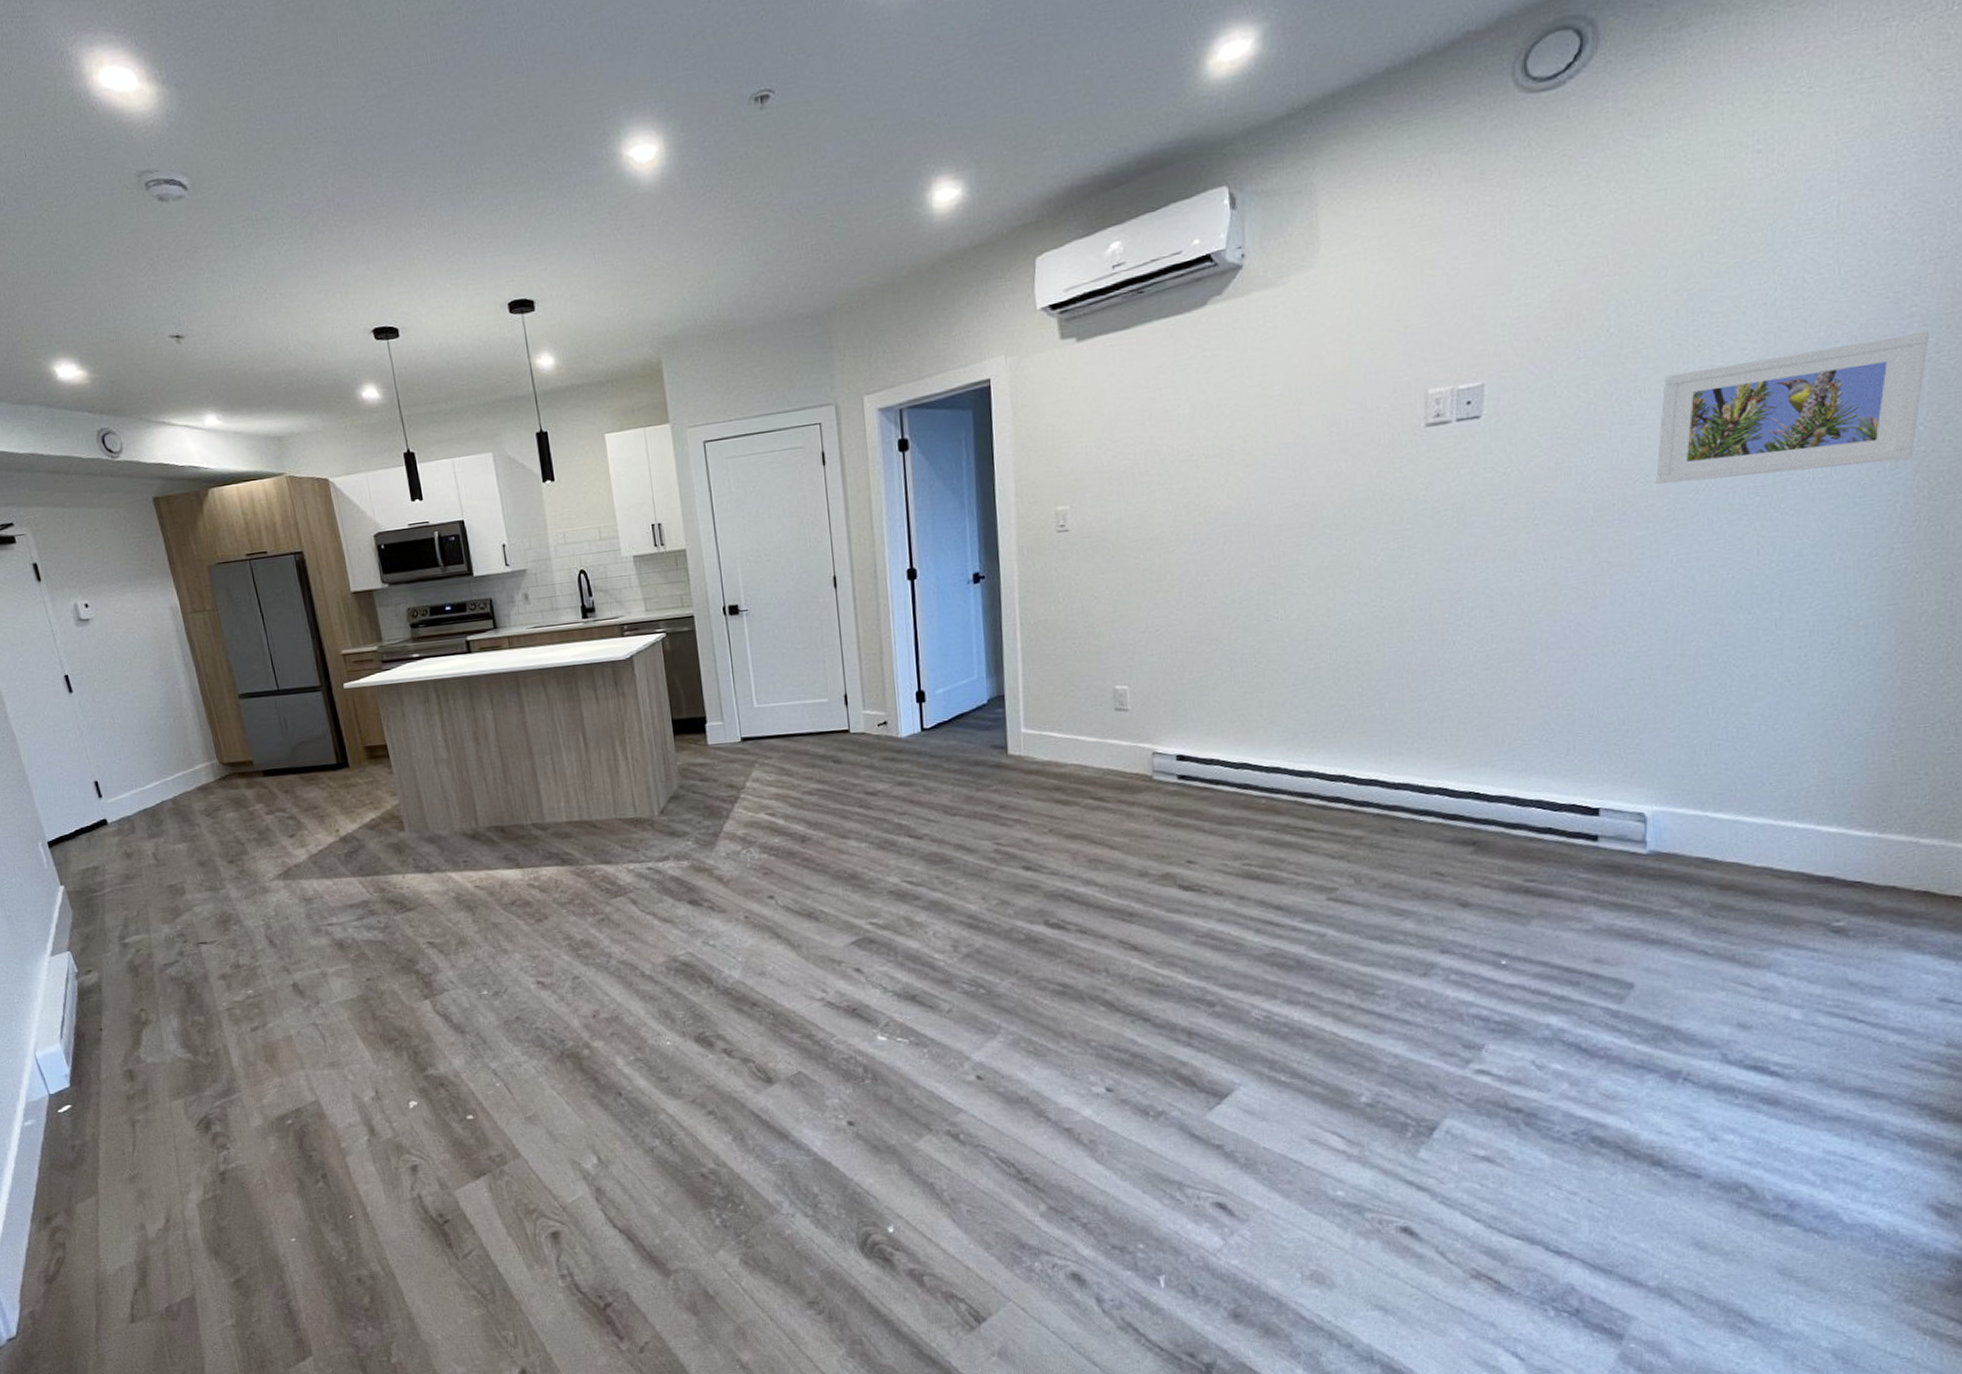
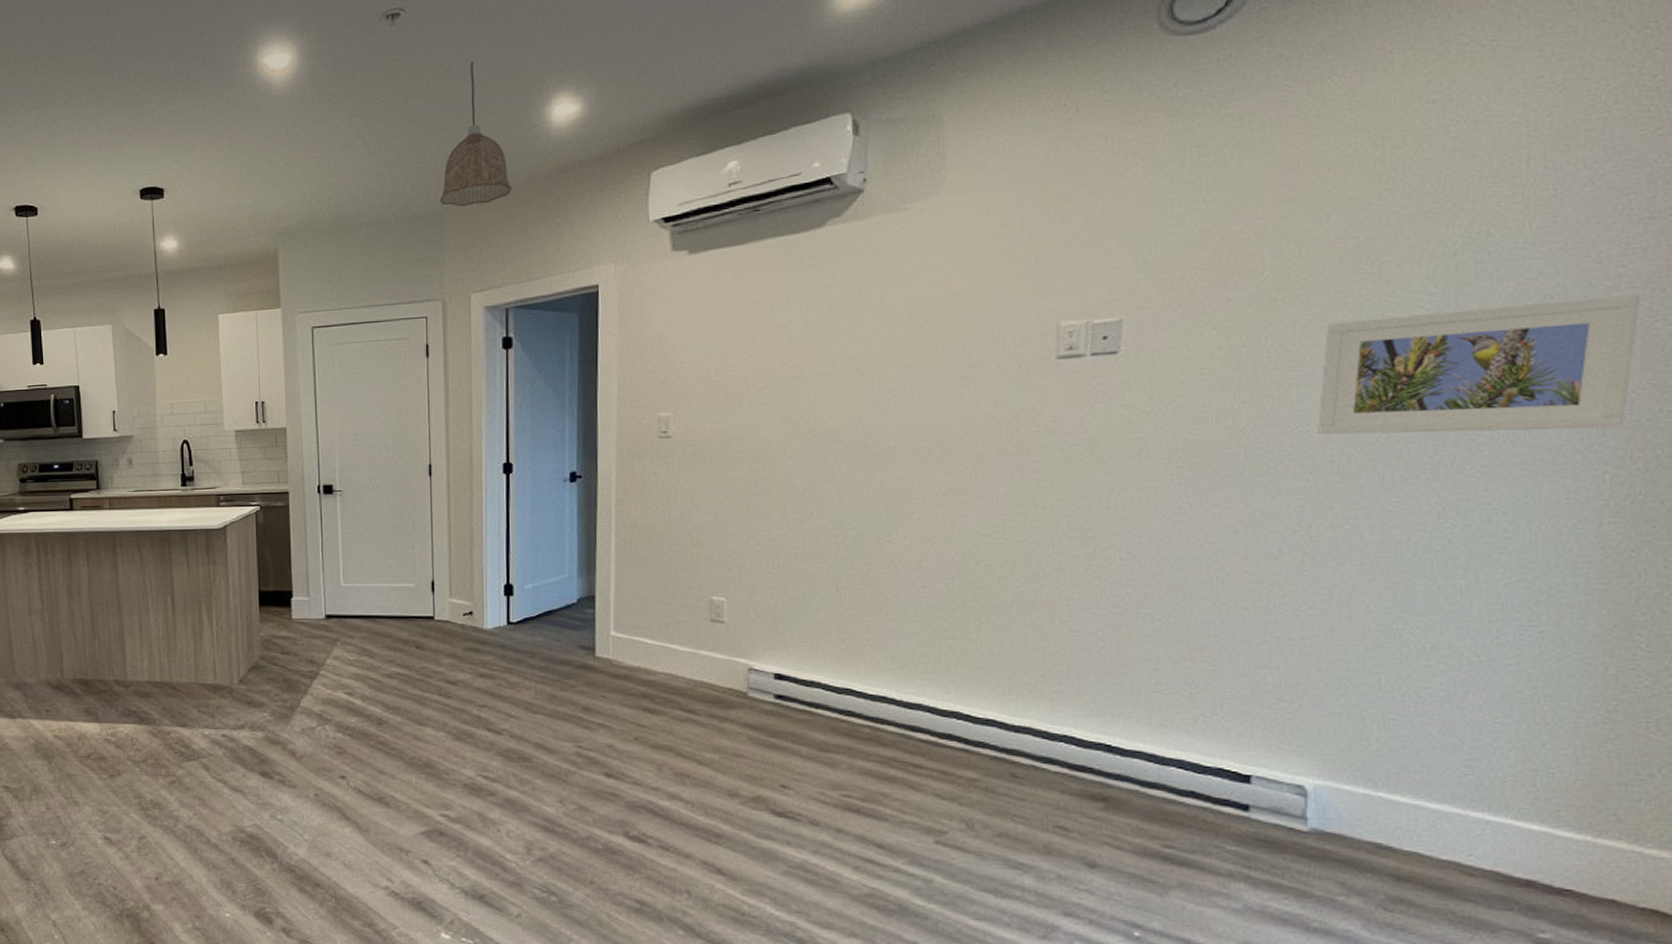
pendant lamp: none [825,146,898,305] -> present [439,62,512,207]

